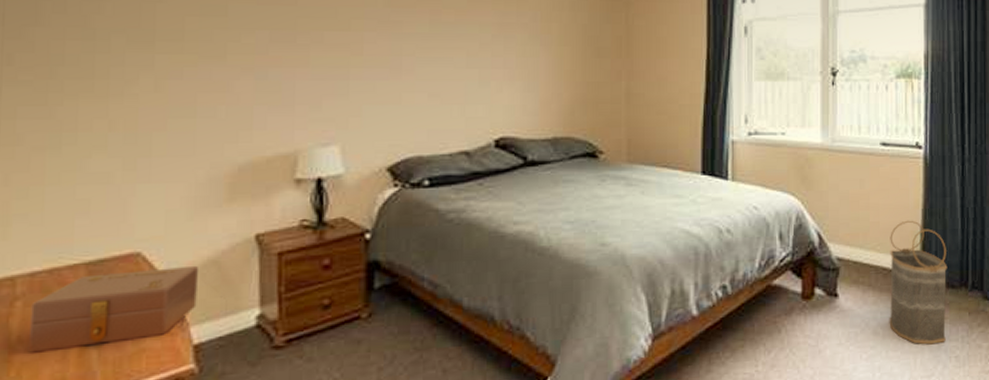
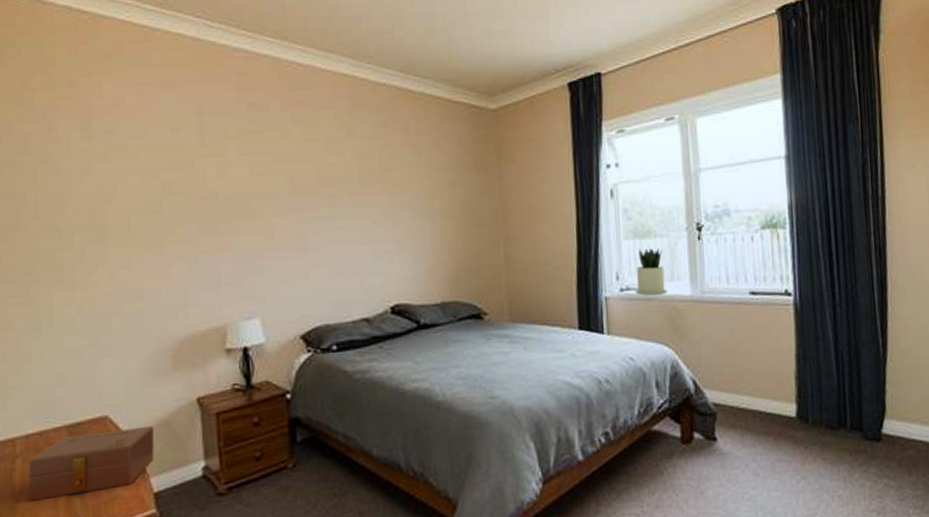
planter: none [763,91,798,142] -> present [635,248,668,296]
basket: present [889,220,948,345] -> none [764,365,827,485]

